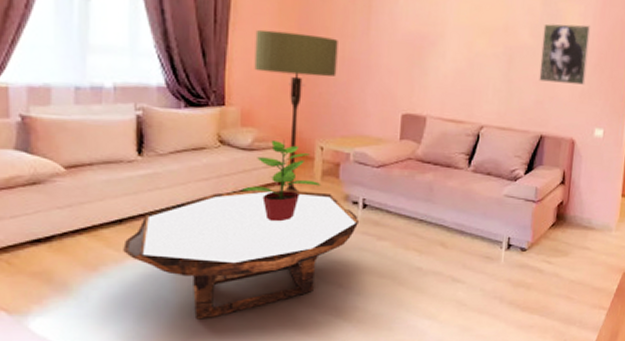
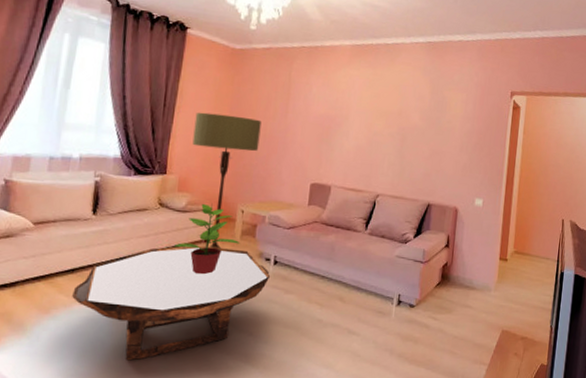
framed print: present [539,23,591,85] -> none [427,108,472,161]

